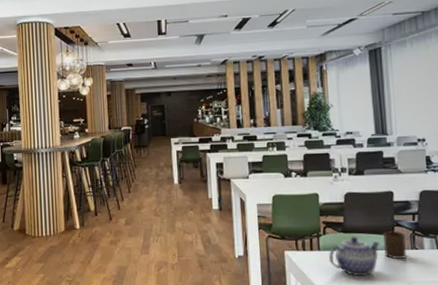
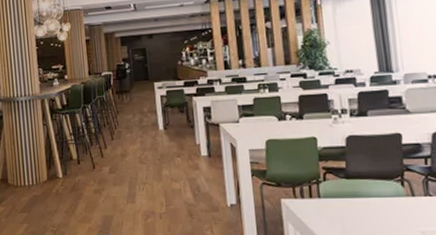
teapot: present [328,236,380,277] -> none [330,182,388,226]
cup: present [383,230,406,260] -> none [391,175,419,208]

